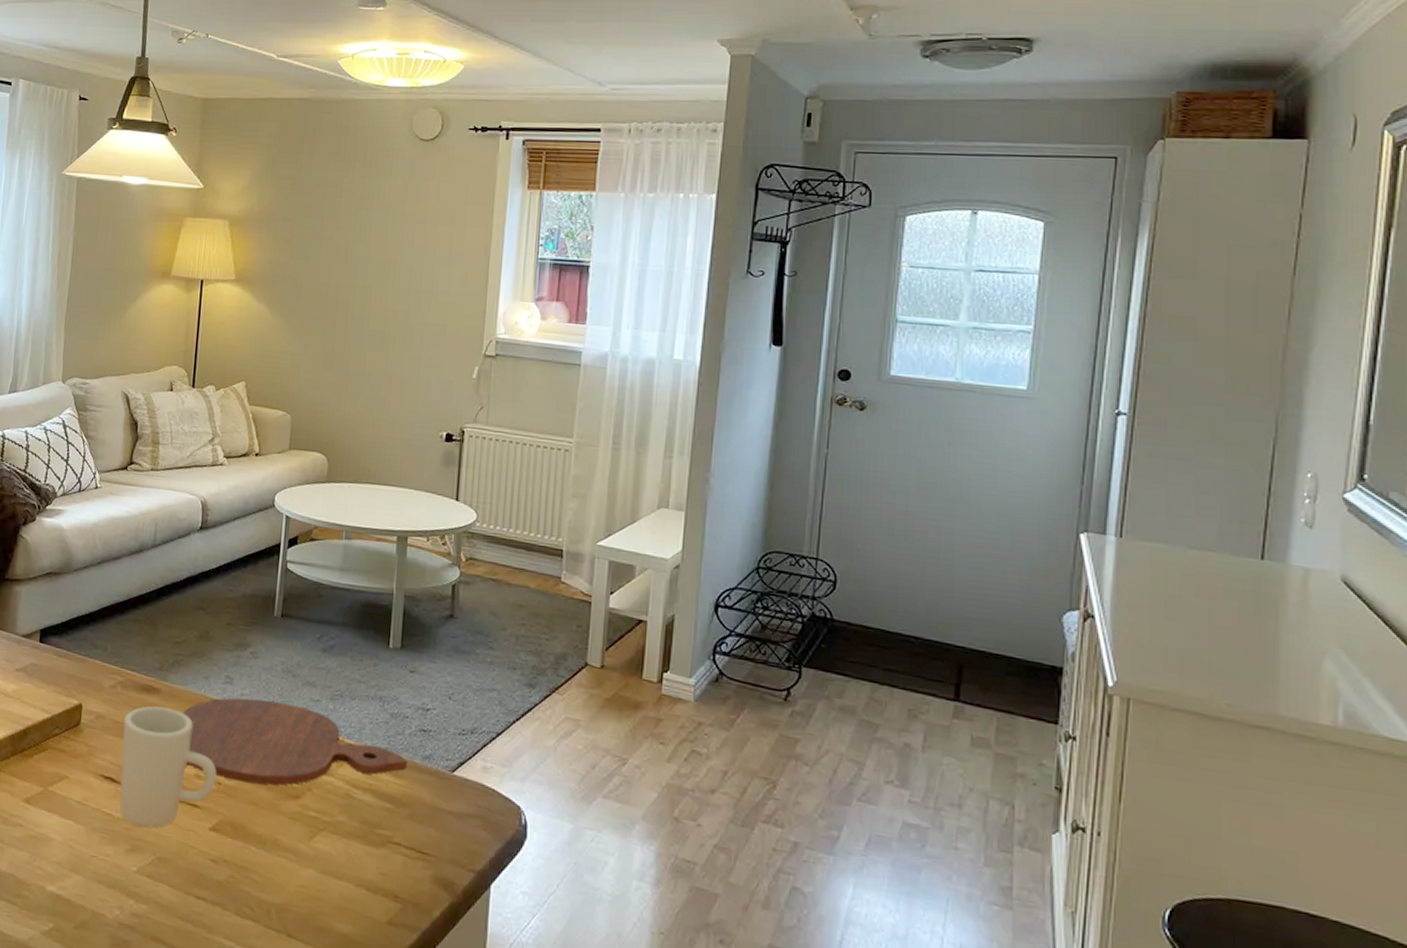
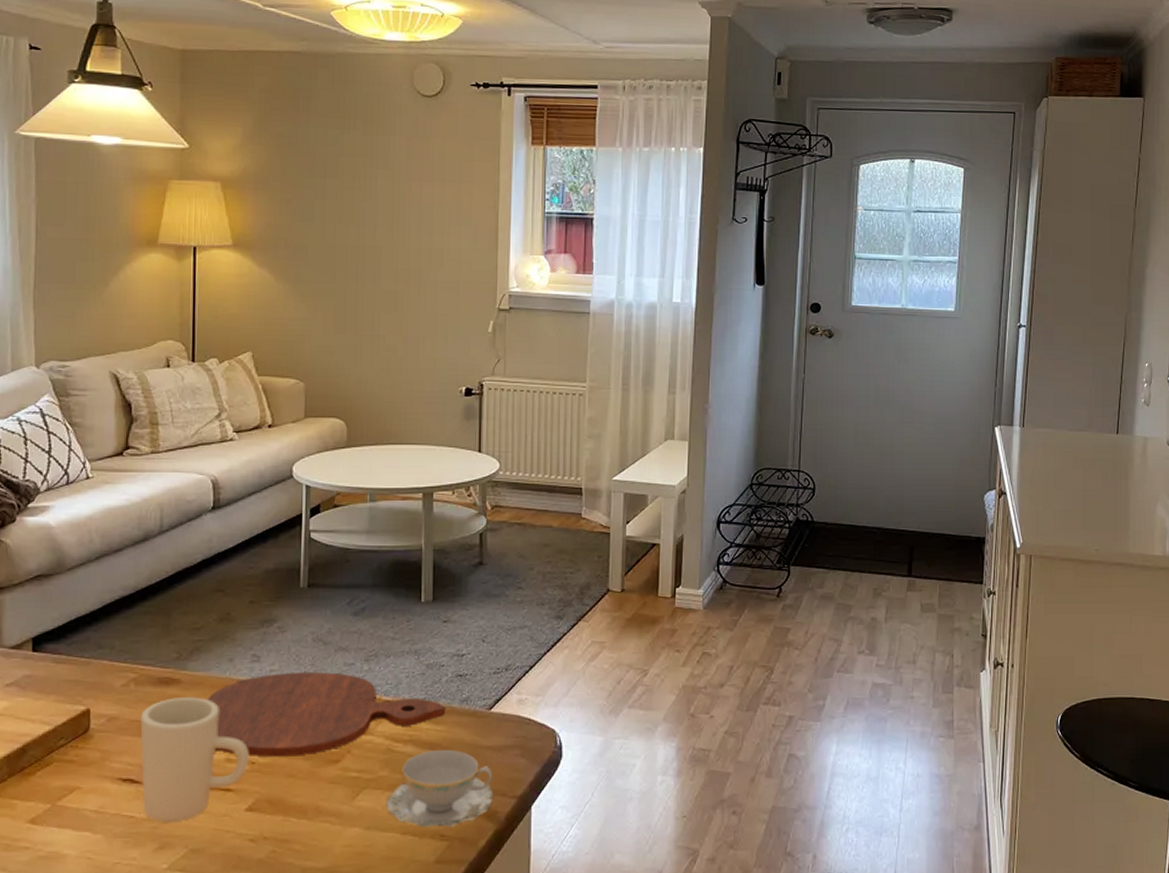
teacup: none [341,803,452,890] -> present [386,749,494,828]

